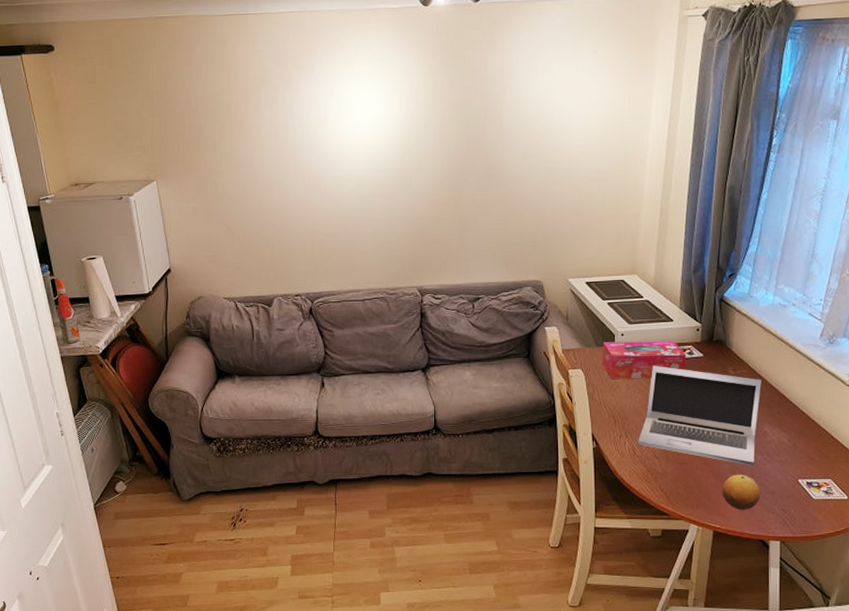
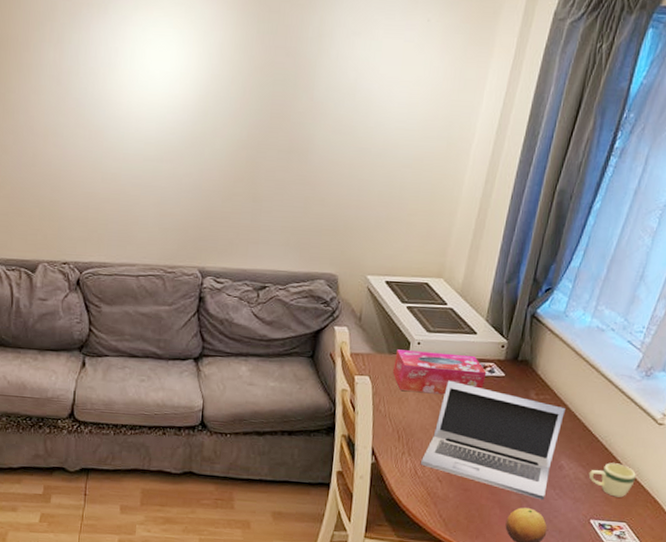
mug: none [791,425,834,456] -> present [588,463,636,498]

